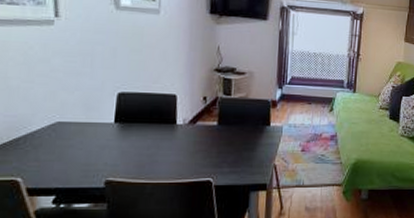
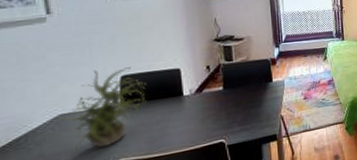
potted plant: none [56,82,141,164] -> present [59,67,146,149]

